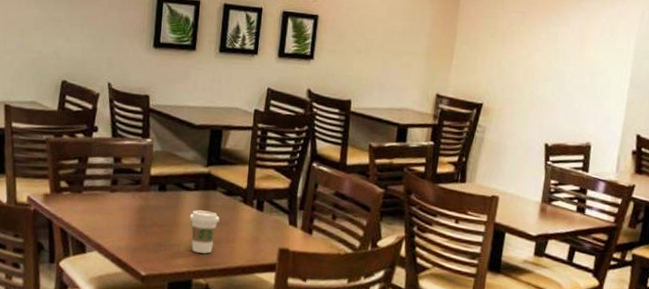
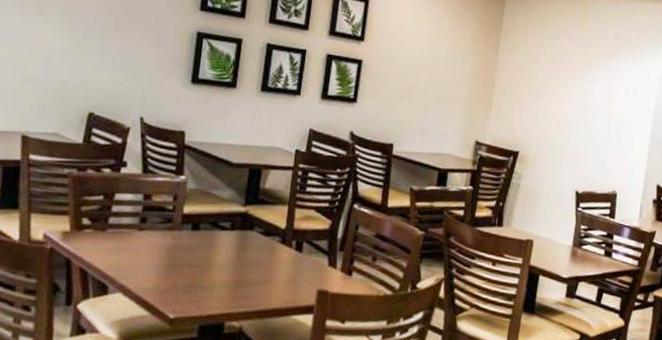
coffee cup: present [189,210,220,254] -> none [223,250,256,296]

